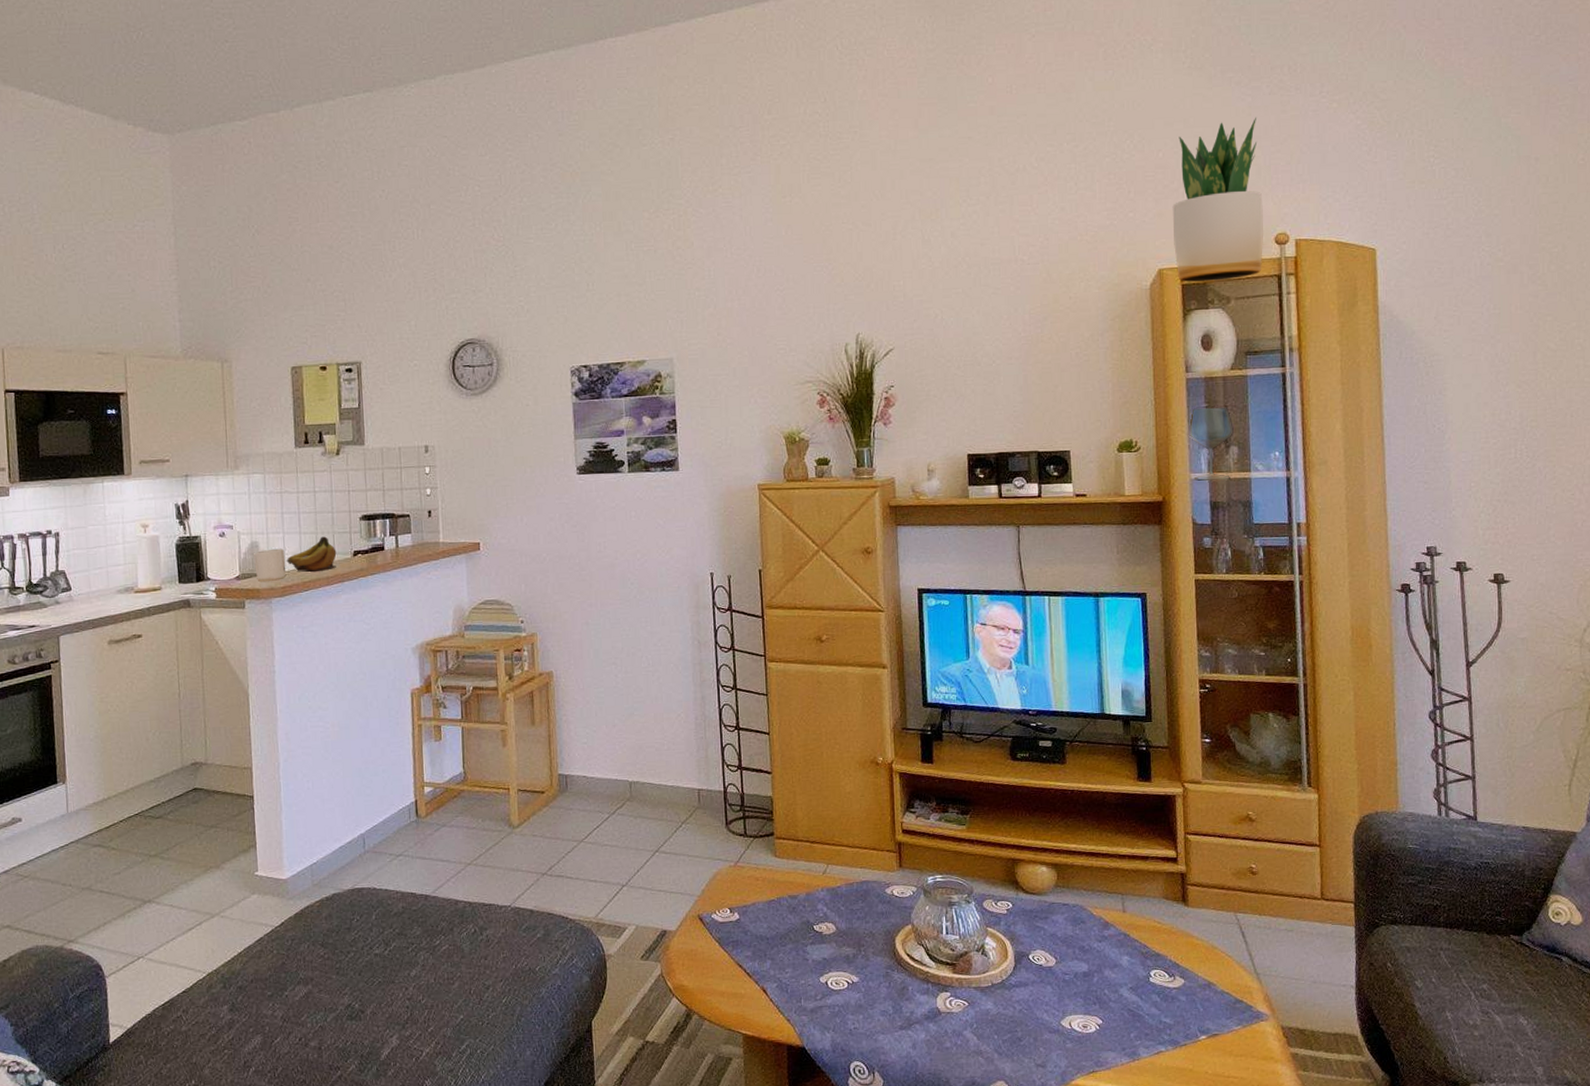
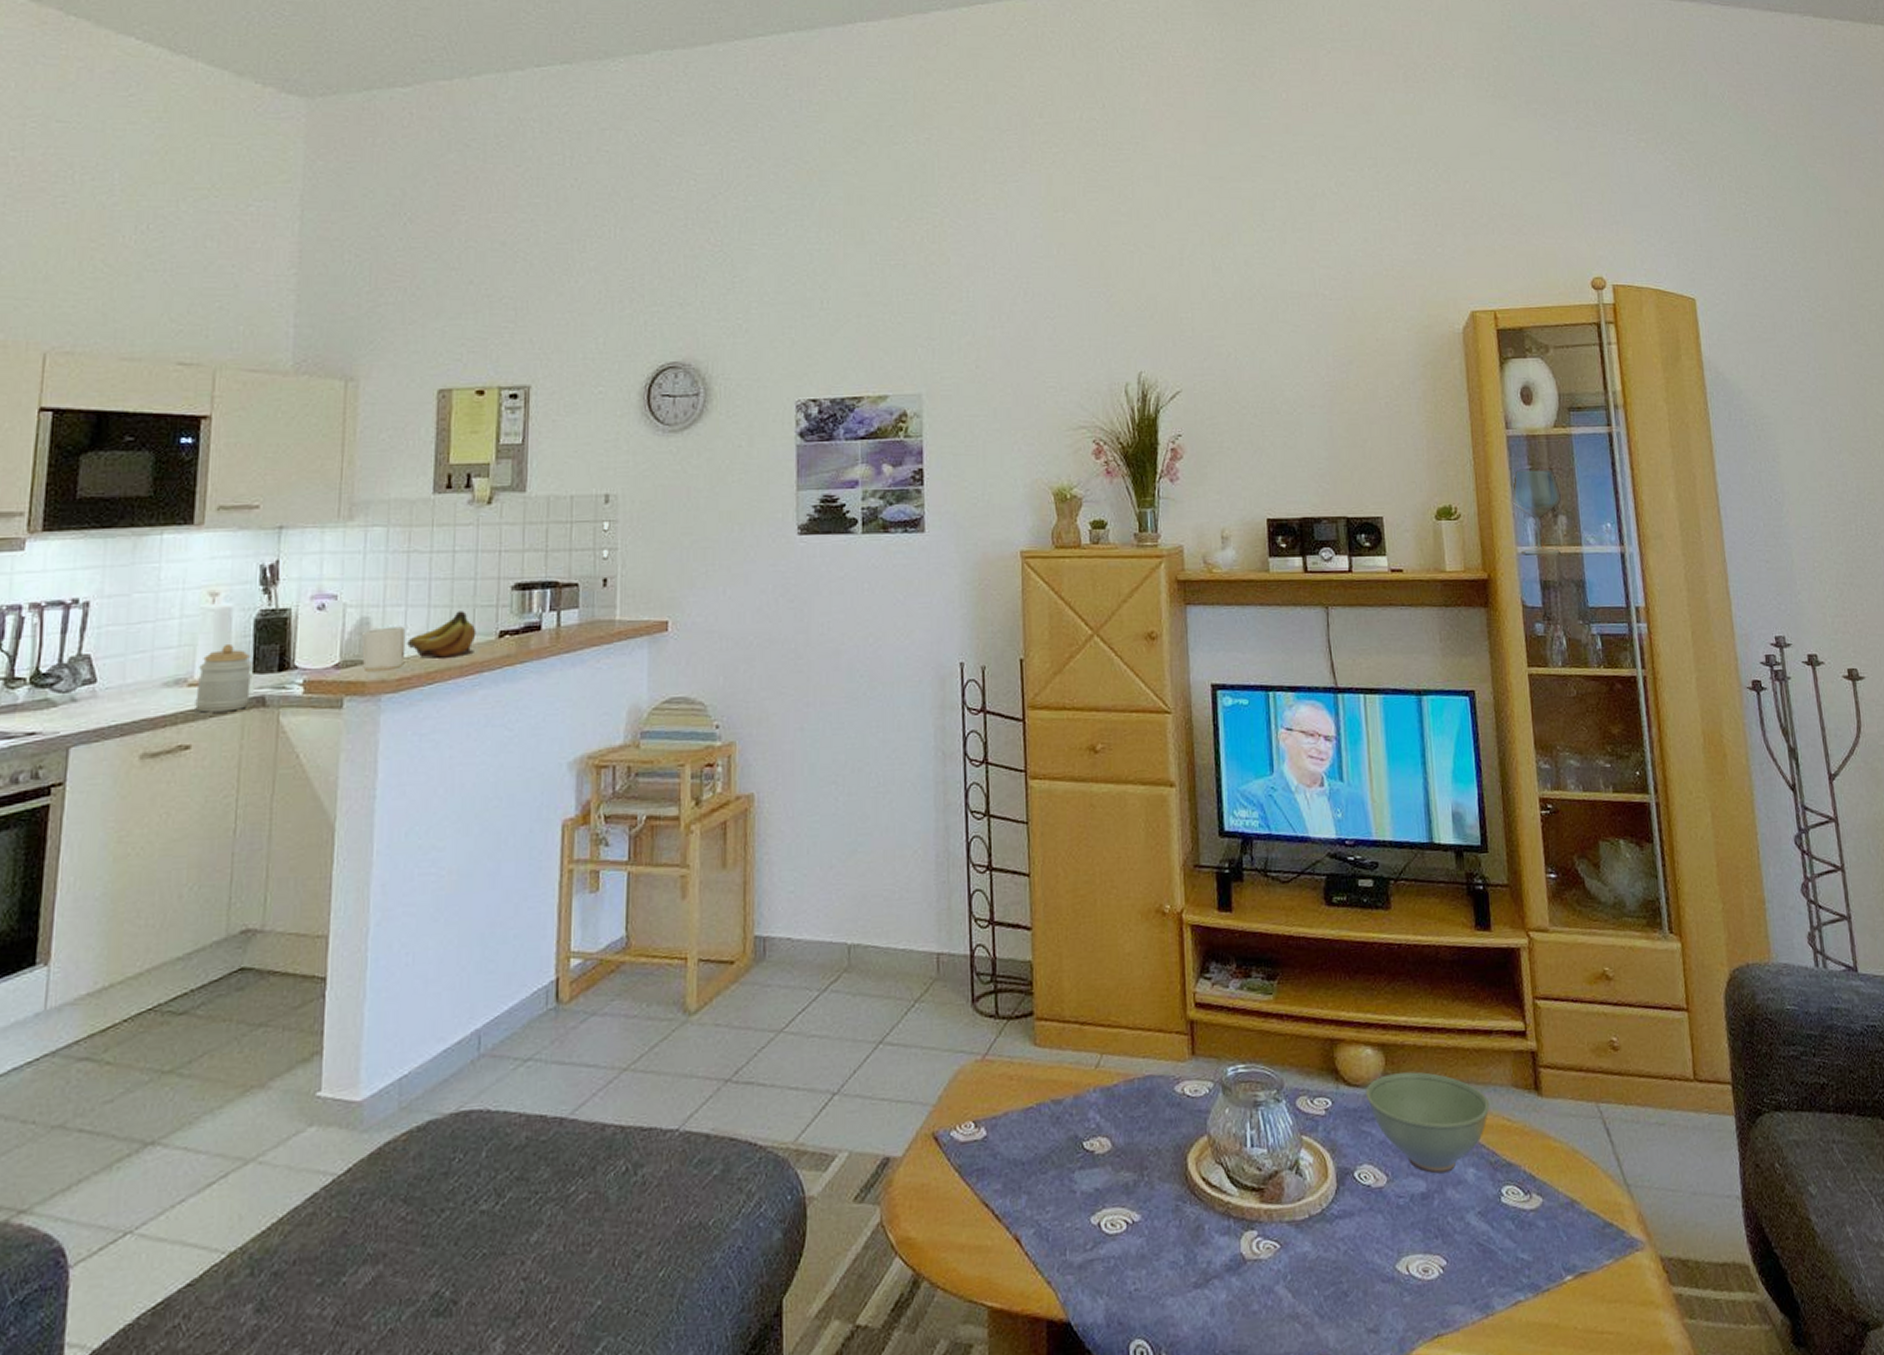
jar: none [140,562,179,612] -> present [195,643,253,713]
bowl: none [1040,885,1144,959] -> present [1365,1071,1490,1174]
planter: present [1172,117,1263,282] -> none [1482,152,1580,327]

